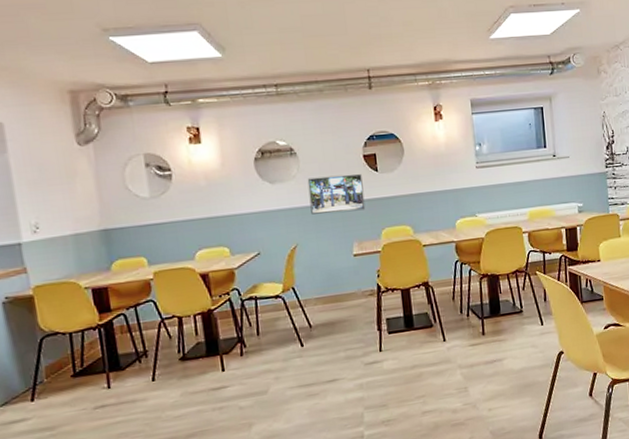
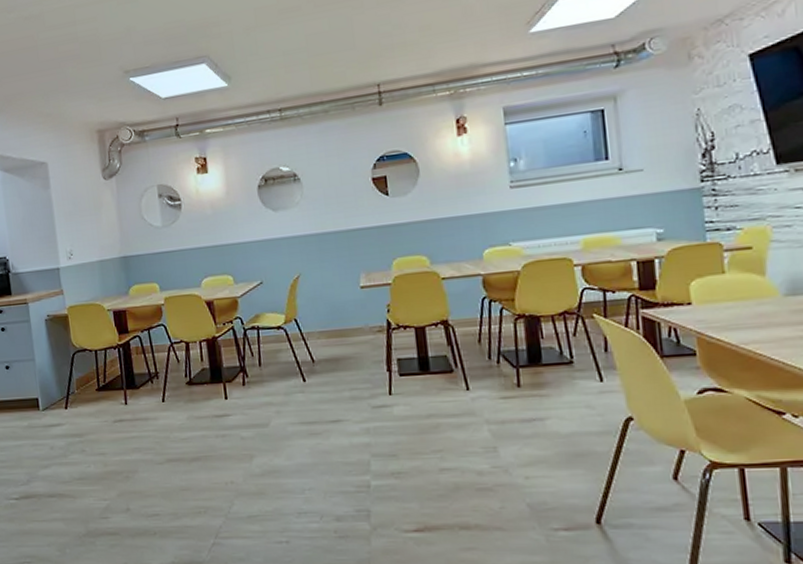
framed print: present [307,174,366,215] -> none [311,199,374,243]

